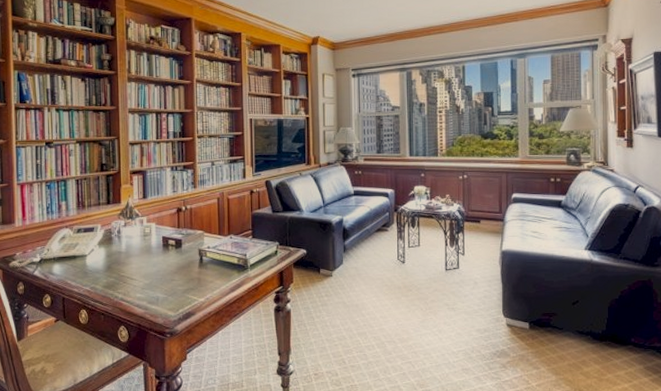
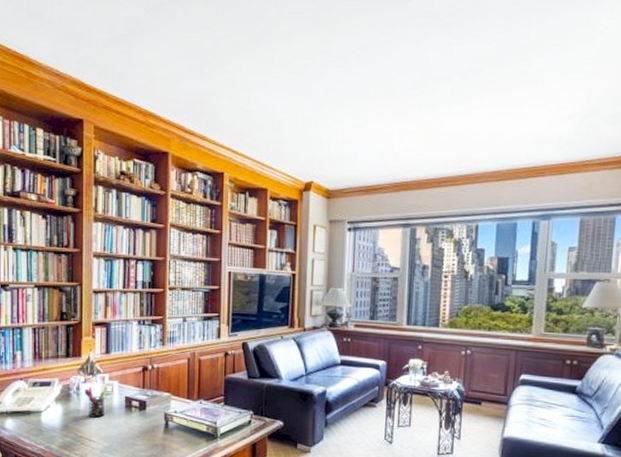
pen holder: none [125,229,146,258] -> present [84,386,107,418]

